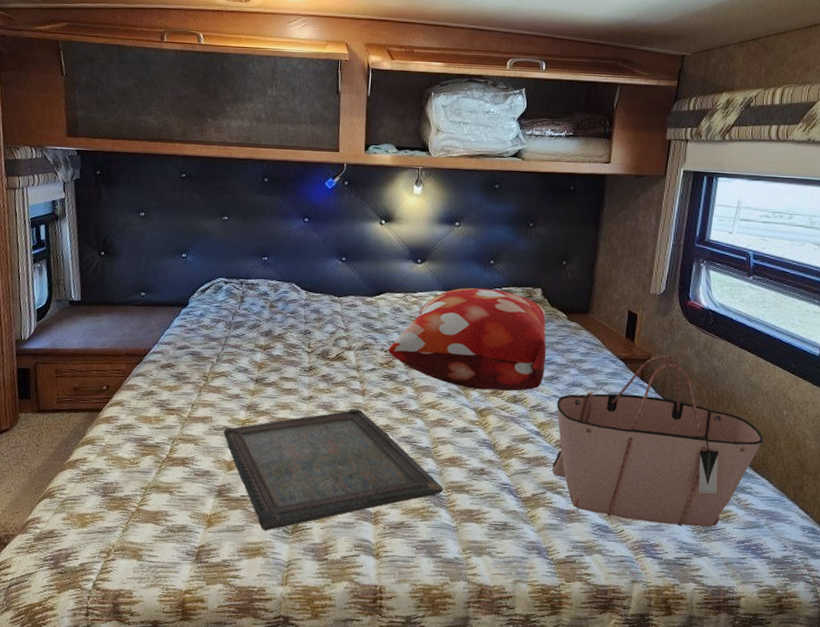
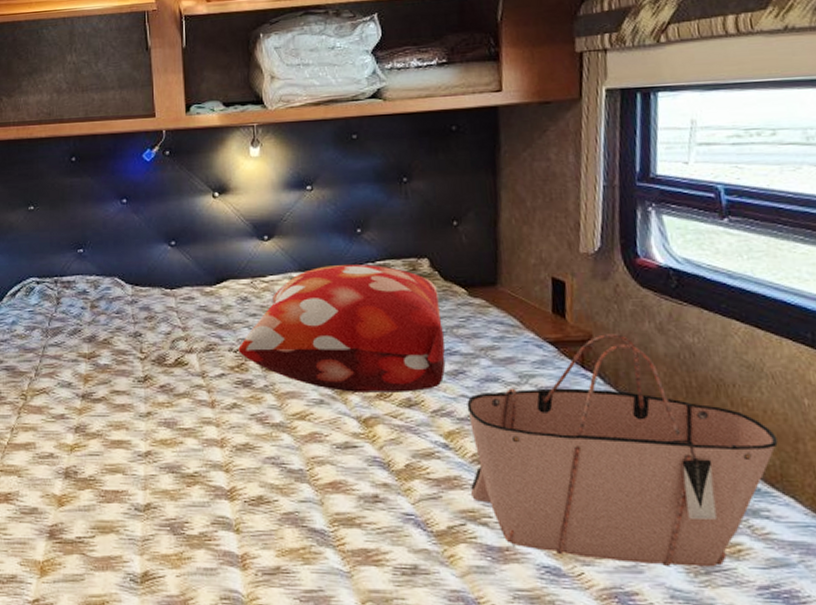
serving tray: present [224,408,444,531] -> none [50,425,328,580]

